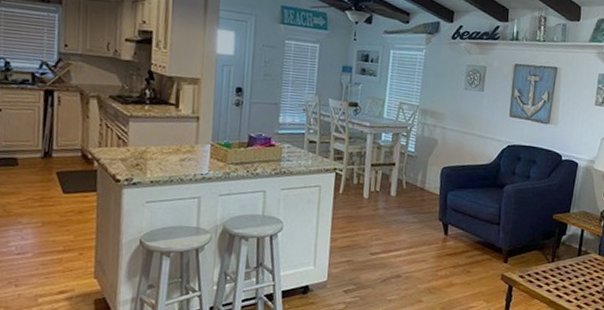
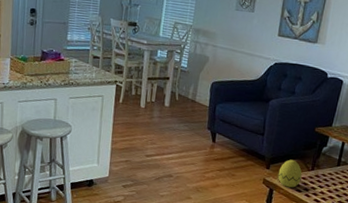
decorative egg: none [516,251,542,283] -> present [278,159,302,188]

